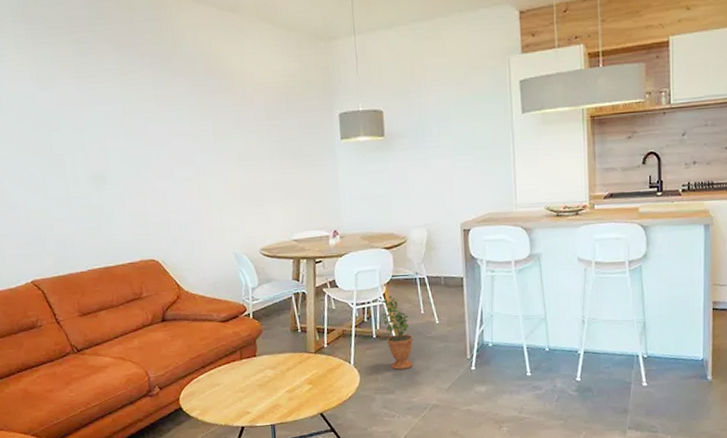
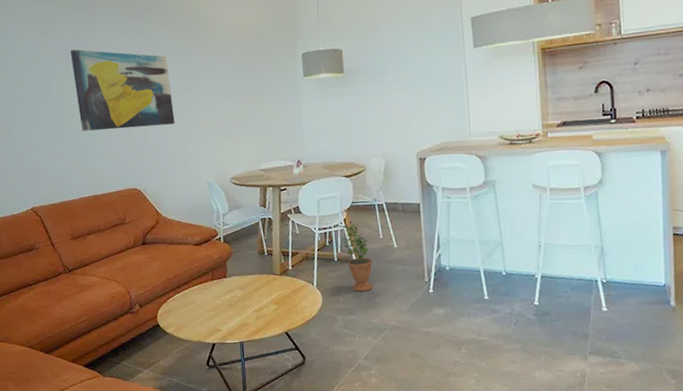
wall art: none [73,100,198,195] -> present [70,49,175,131]

